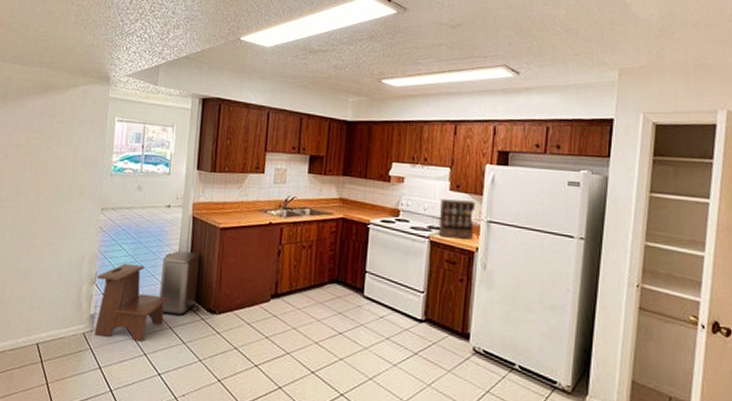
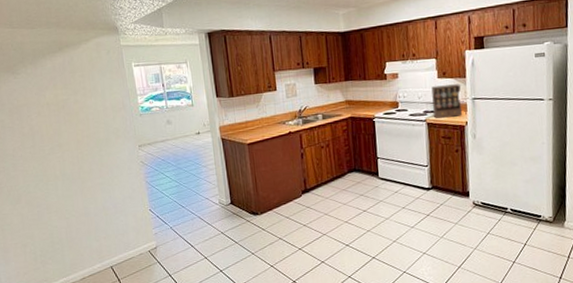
step stool: present [94,263,169,342] -> none [149,187,216,251]
pedal bin: present [159,250,200,317] -> none [203,167,244,224]

